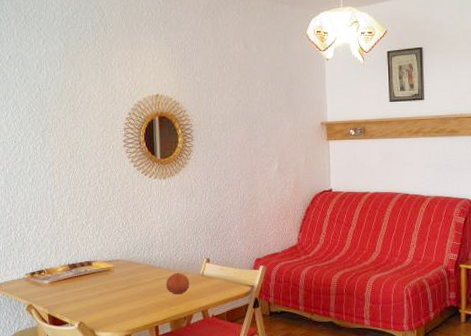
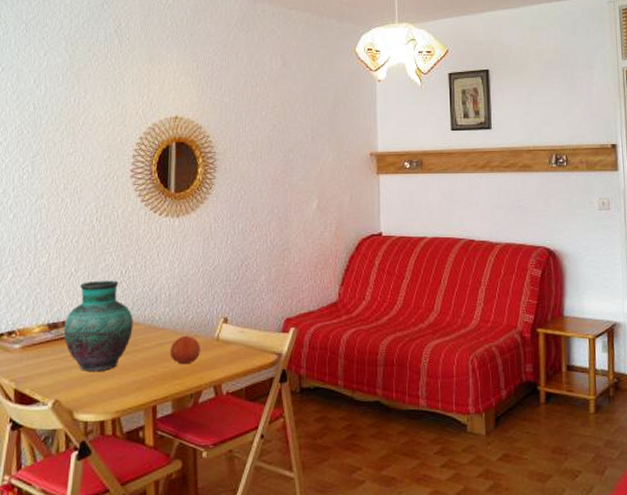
vase: none [81,230,136,301] -> present [63,280,133,372]

